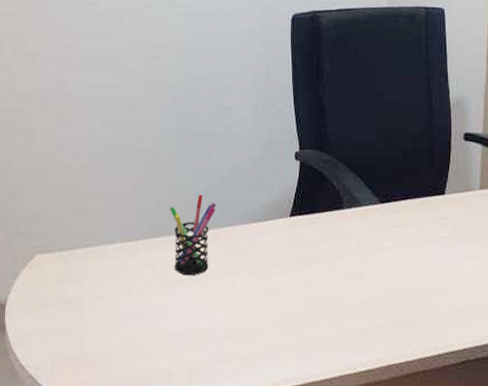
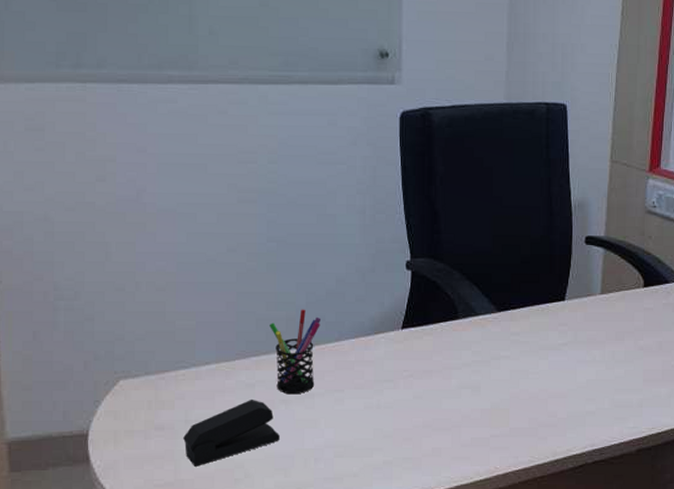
stapler: none [89,278,175,341] -> present [183,399,280,466]

